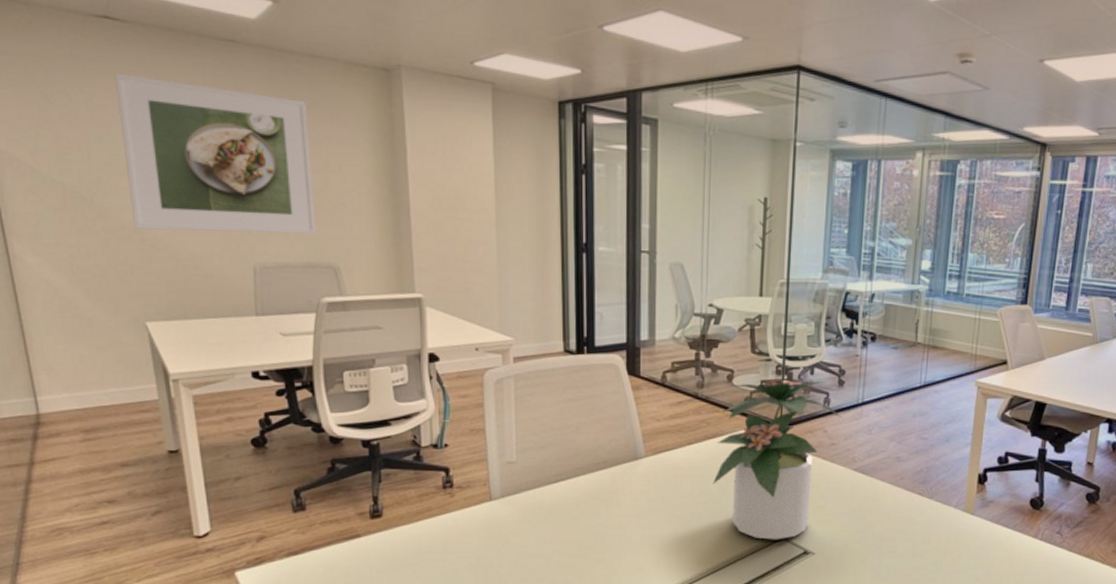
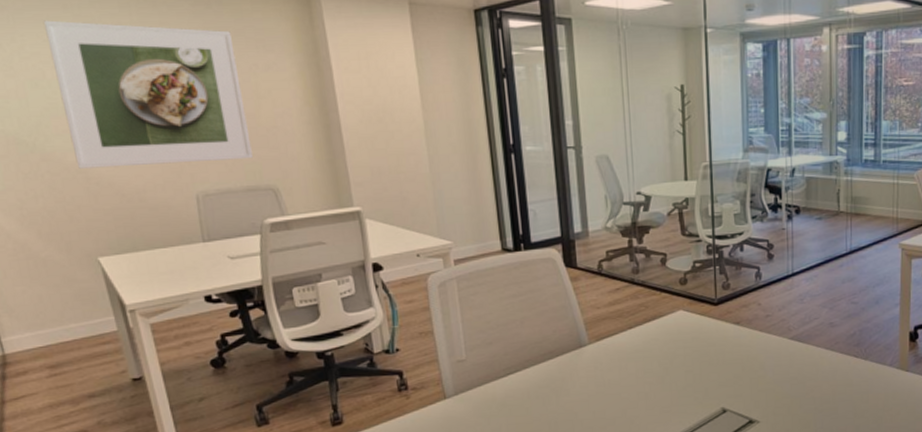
potted plant: present [712,377,842,540] -> none [656,257,774,413]

